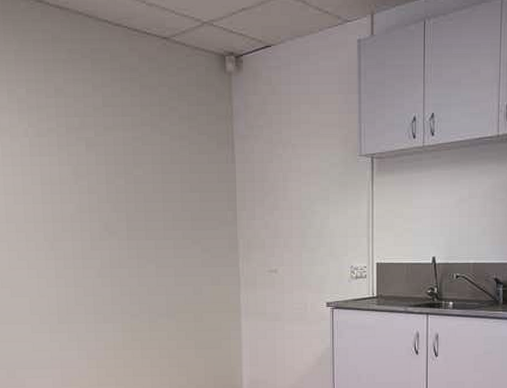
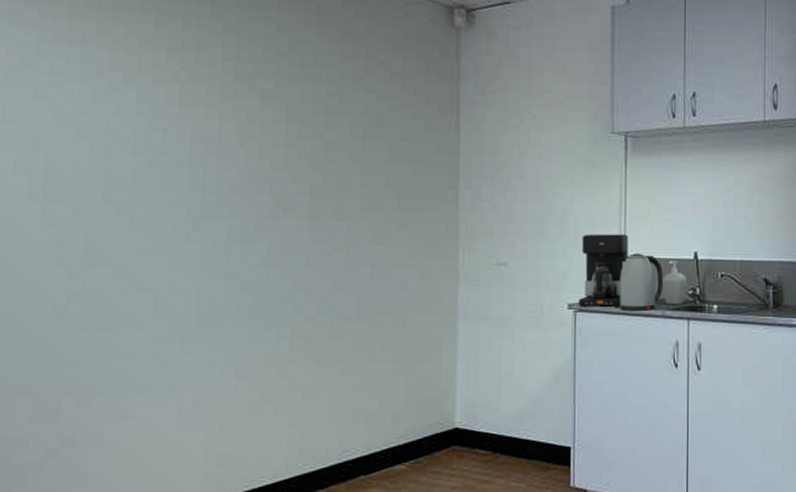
coffee maker: none [334,243,376,306] -> present [578,234,629,308]
kettle: none [369,259,405,309] -> present [619,253,663,312]
soap bottle: none [404,265,427,302] -> present [661,261,688,305]

